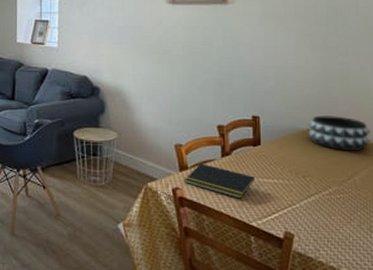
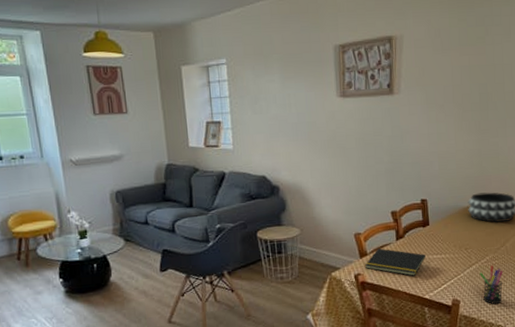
pen holder: none [320,199,350,245] -> present [480,265,503,304]

